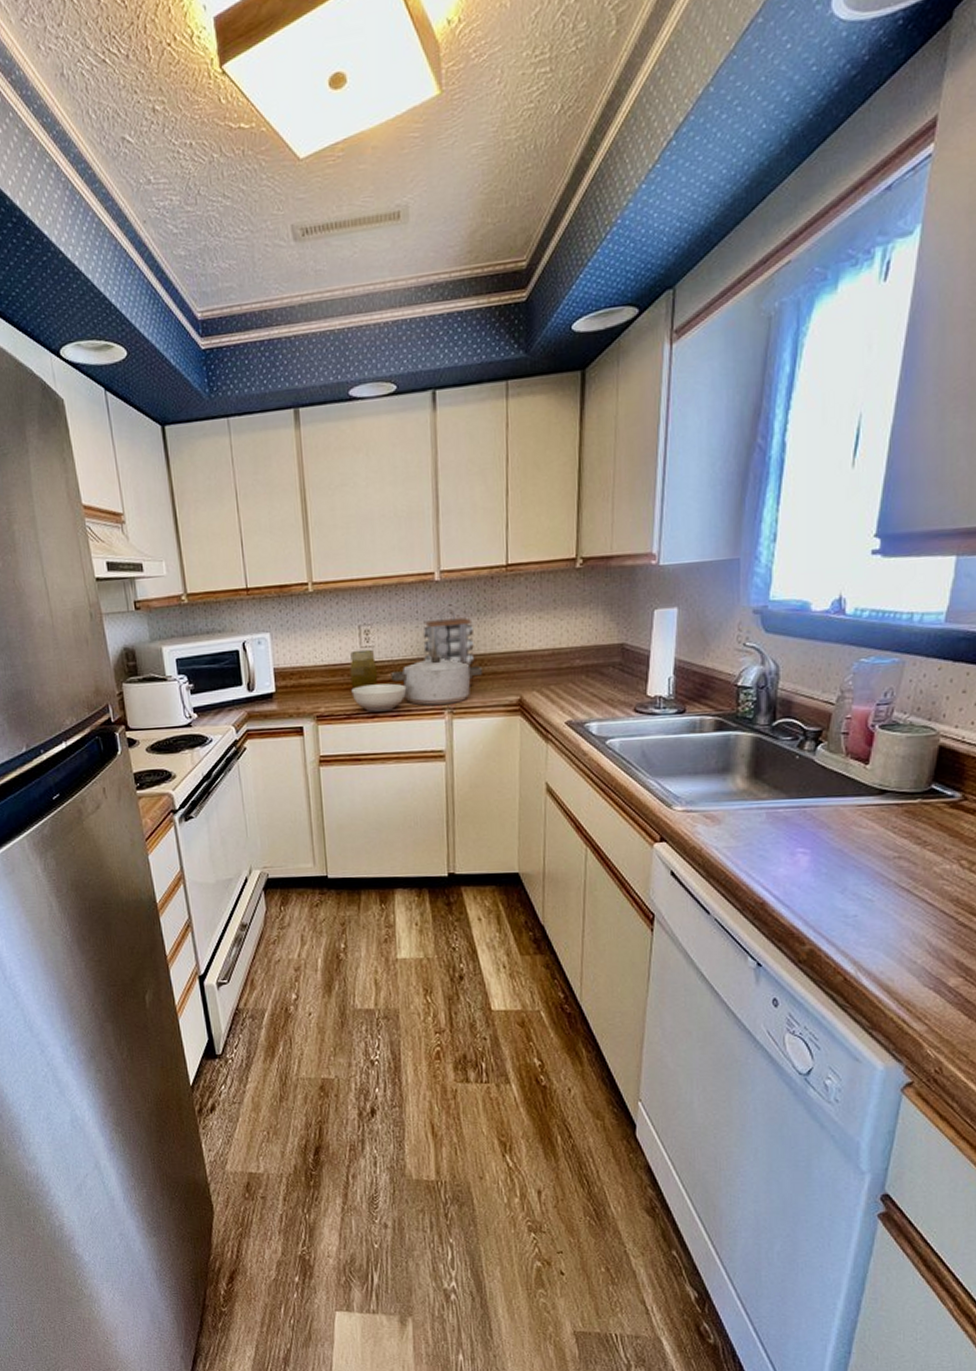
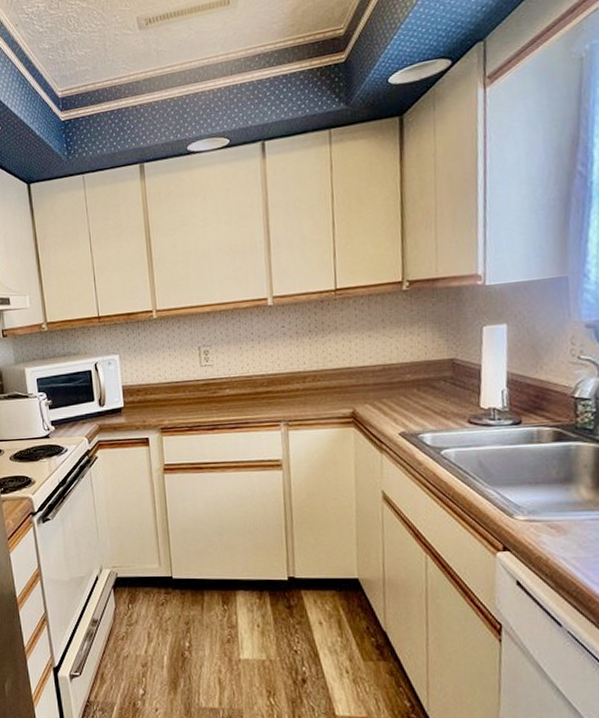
jar: present [349,649,378,689] -> none [191,367,217,404]
bowl: present [351,683,407,712] -> none [192,398,244,425]
cooking pot: present [390,654,483,705] -> none [228,372,317,418]
spice rack: present [422,608,475,687] -> none [257,329,308,400]

